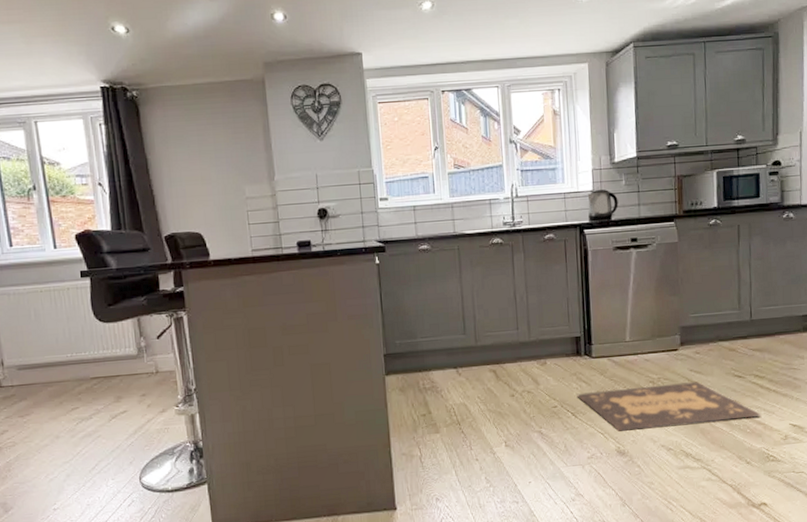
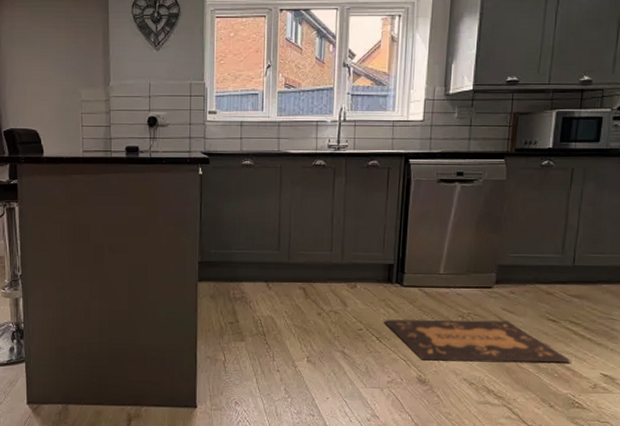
kettle: present [587,189,618,223] -> none [414,121,448,154]

